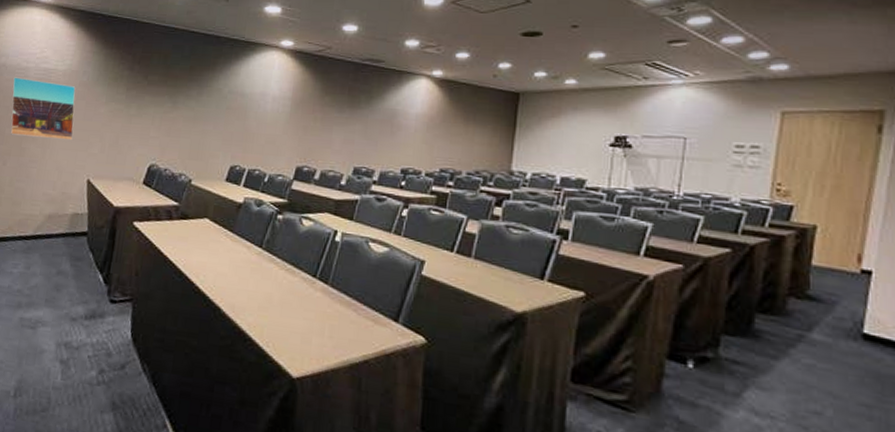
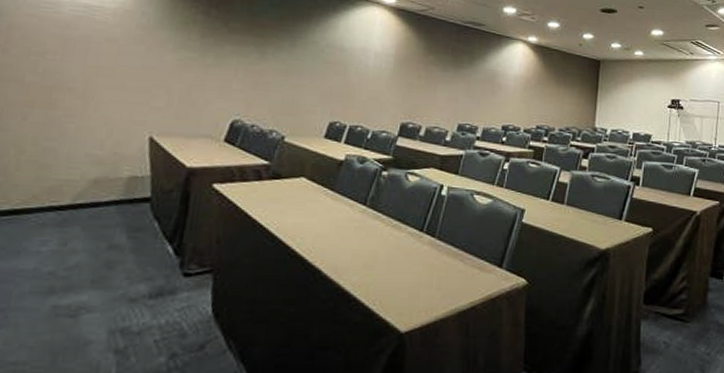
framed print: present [10,77,76,141] -> none [33,12,131,92]

